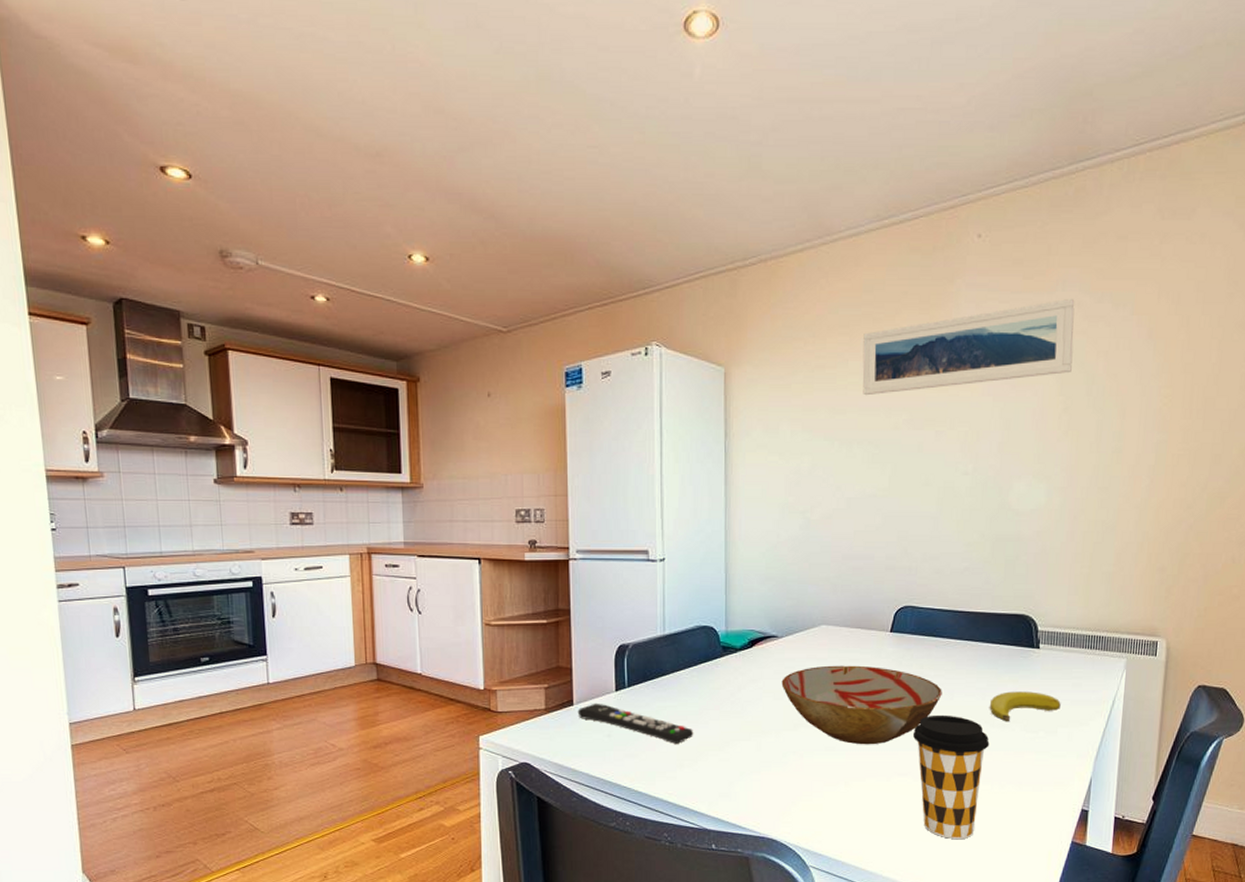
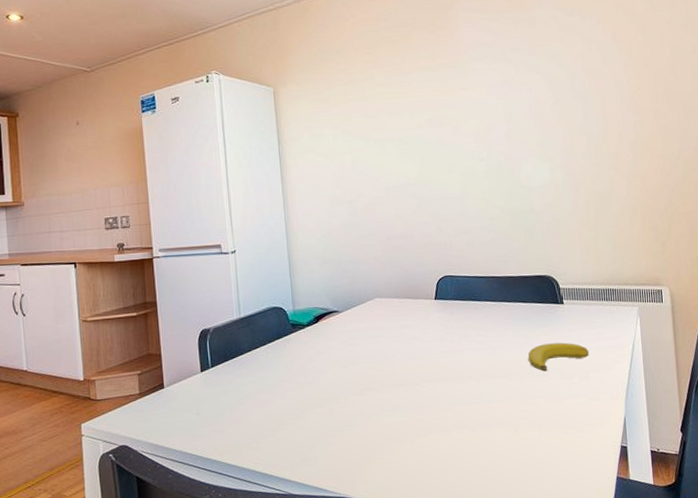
remote control: present [577,703,694,744] -> none [168,384,273,416]
bowl: present [781,665,942,745] -> none [346,331,486,403]
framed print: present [862,299,1075,396] -> none [384,15,556,102]
coffee cup: present [913,715,990,839] -> none [465,369,533,484]

